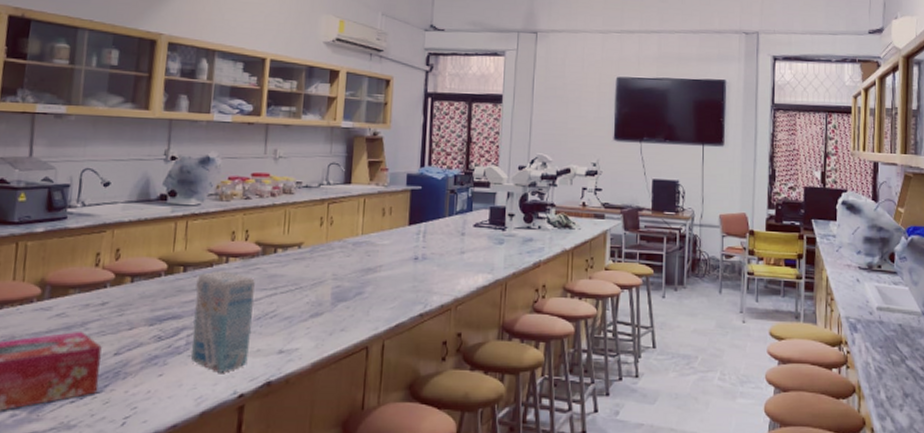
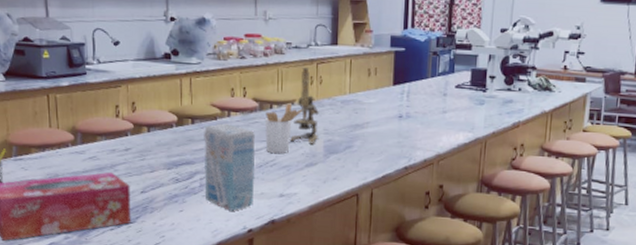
utensil holder: none [266,247,311,304] -> present [264,103,303,154]
microscope: none [293,208,328,292] -> present [289,68,319,145]

